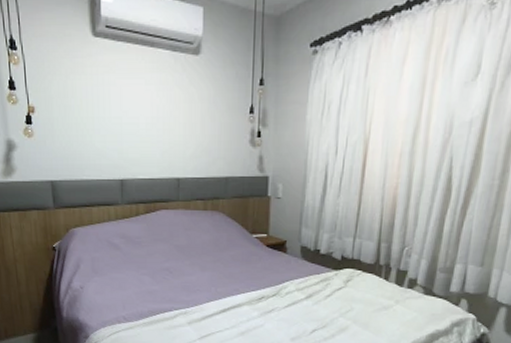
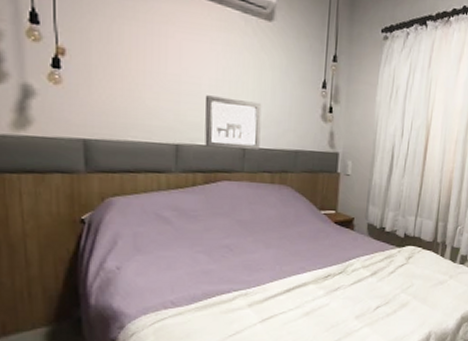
wall art: none [143,133,193,180] -> present [205,95,262,149]

